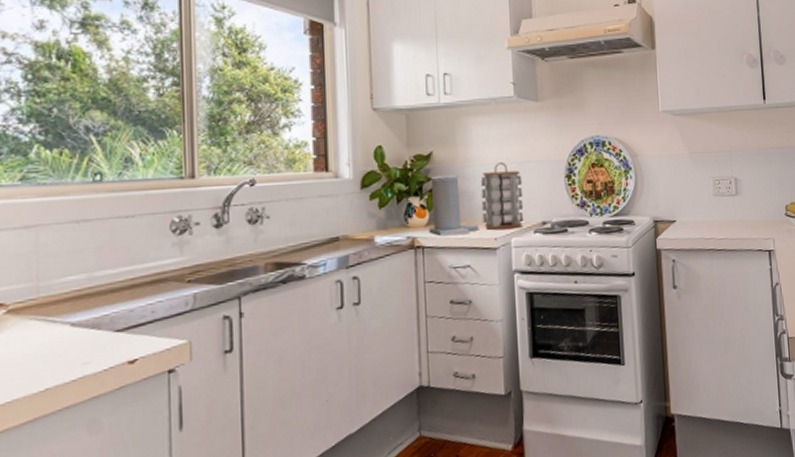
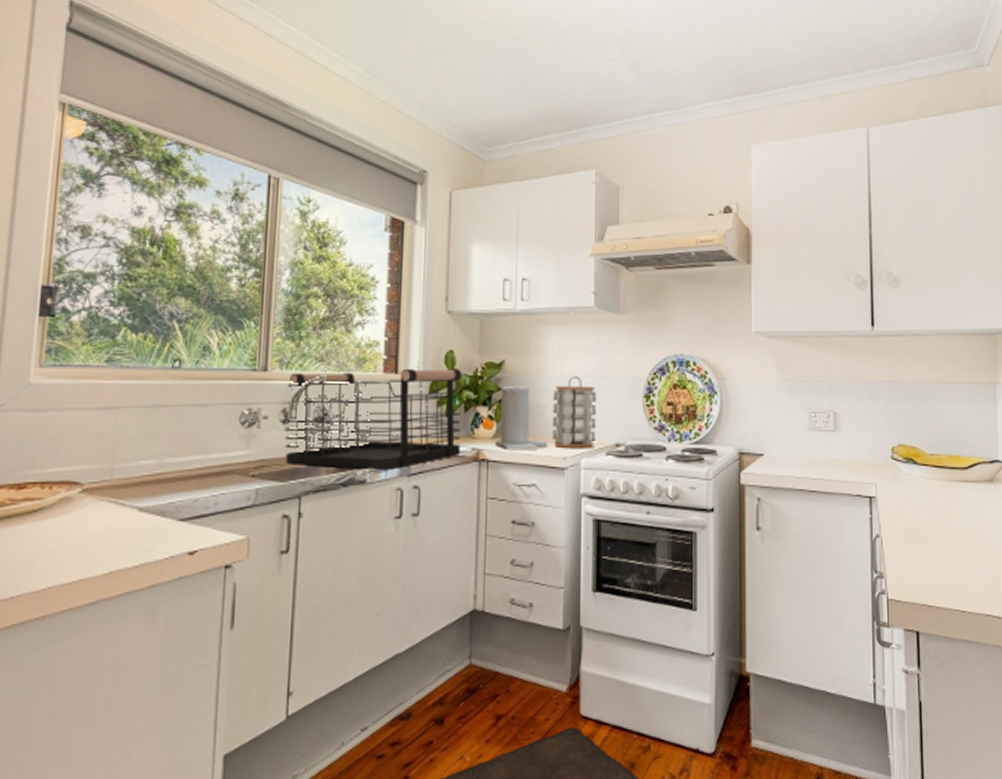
dish rack: none [216,163,397,268] -> present [285,368,462,471]

